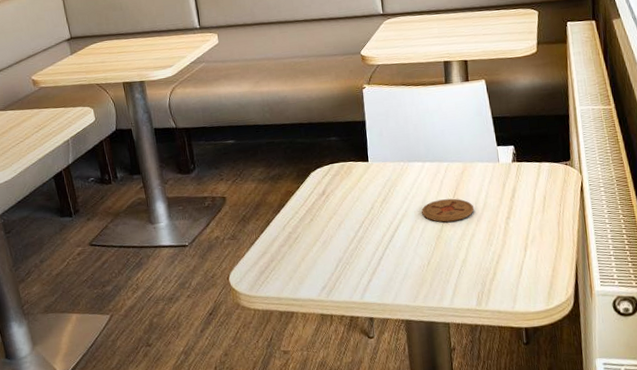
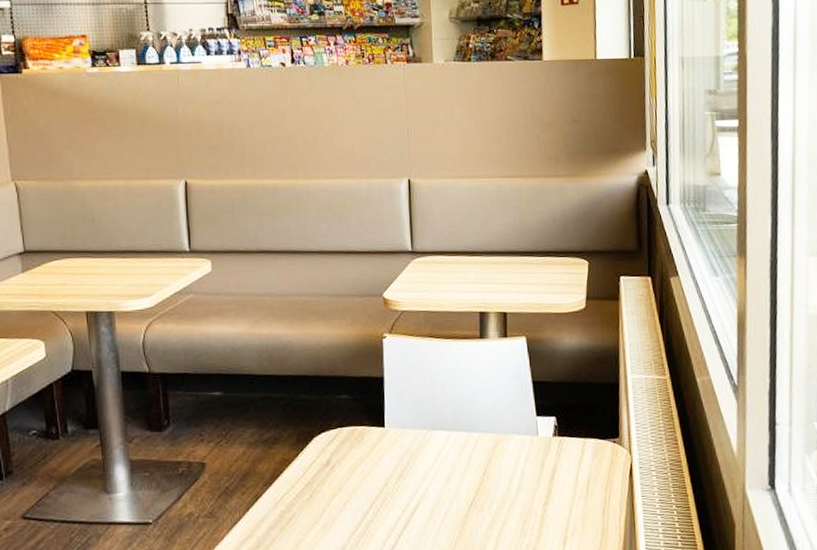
coaster: present [421,198,474,222] -> none [445,477,506,506]

